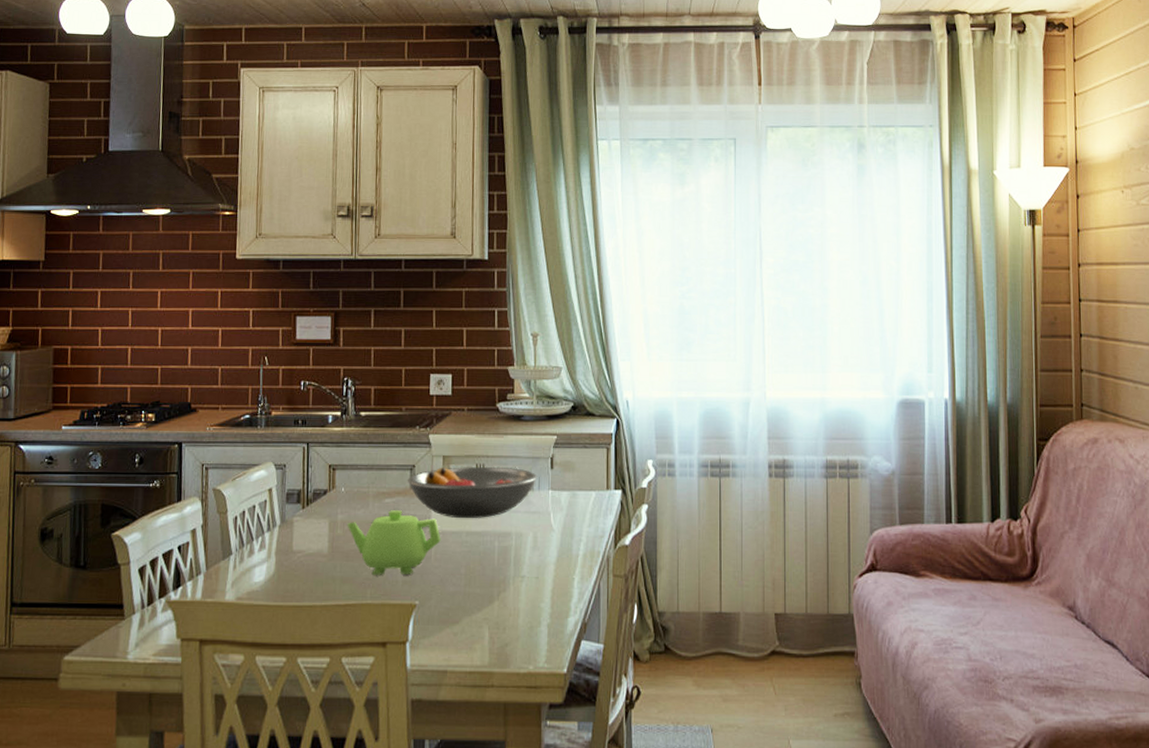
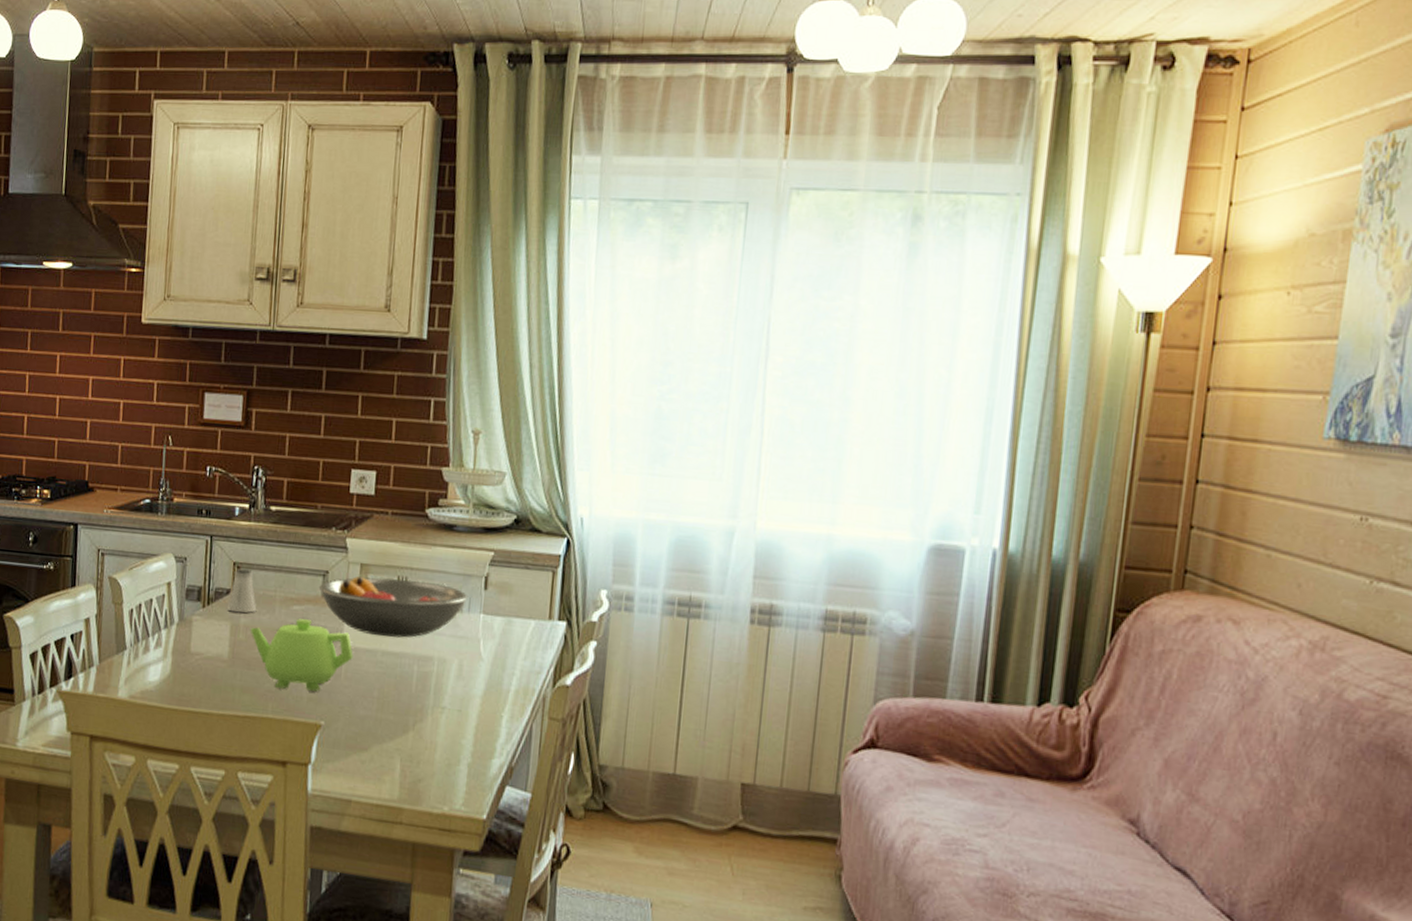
saltshaker: none [324,469,352,510] -> present [226,568,257,613]

